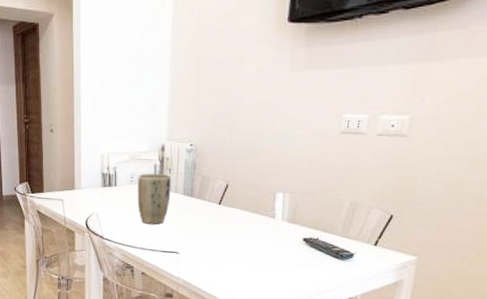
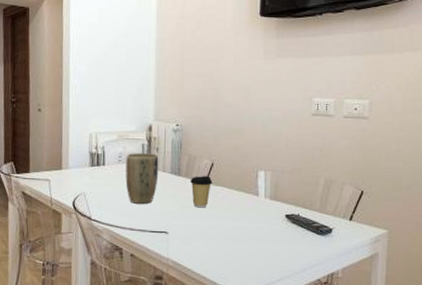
coffee cup: none [203,197,227,230] -> present [190,176,213,208]

